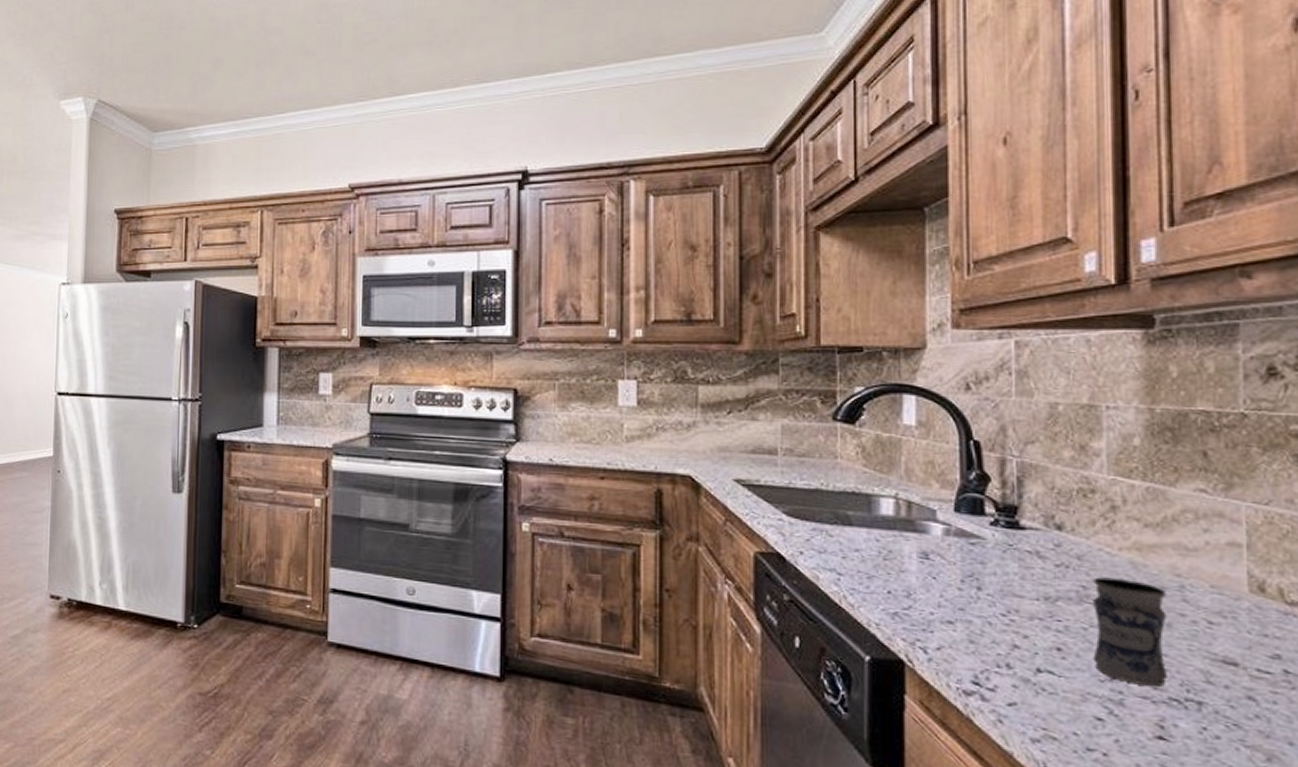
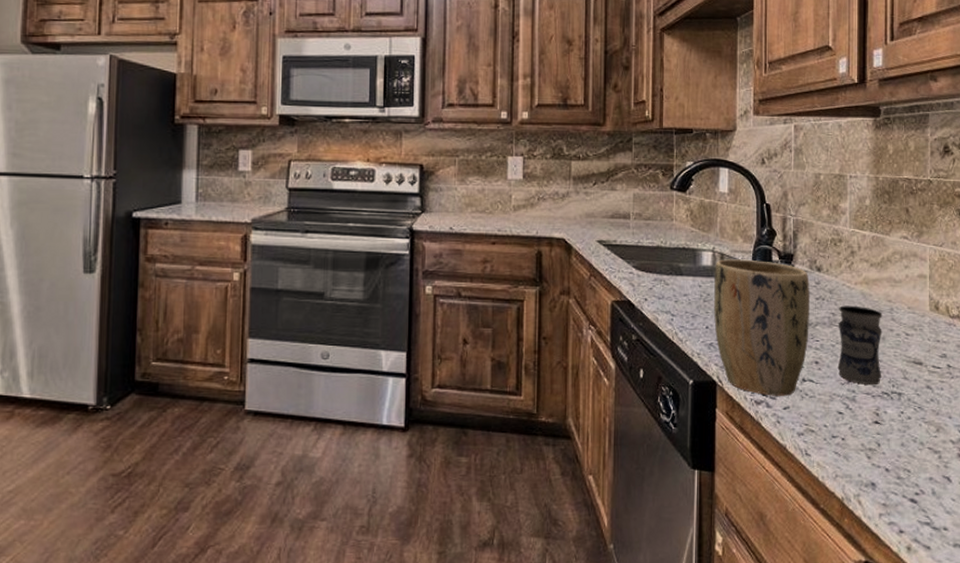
plant pot: none [899,508,1046,689] -> present [714,259,810,396]

